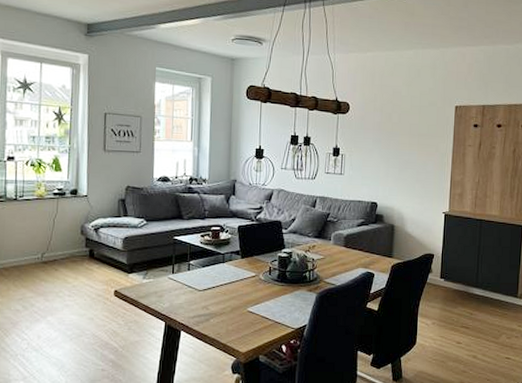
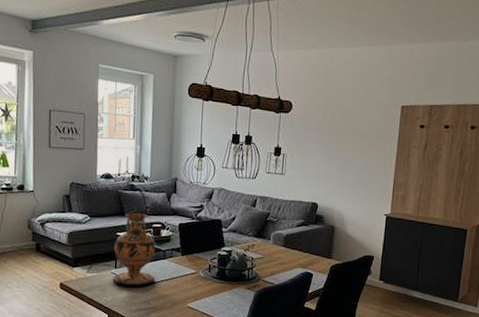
vase: none [169,214,215,291] -> present [112,211,156,286]

